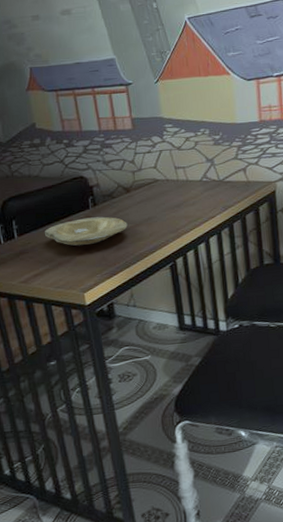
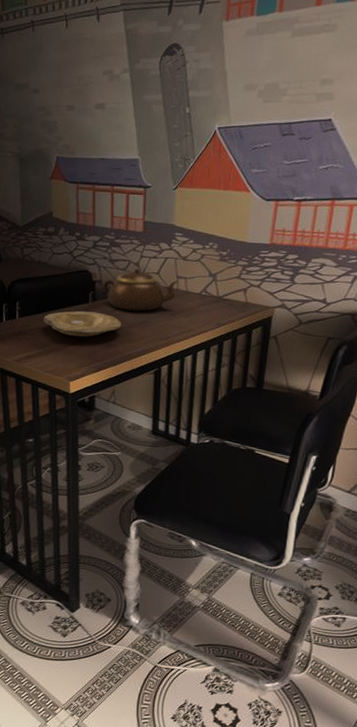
teapot: none [101,166,177,210] -> present [103,268,178,311]

